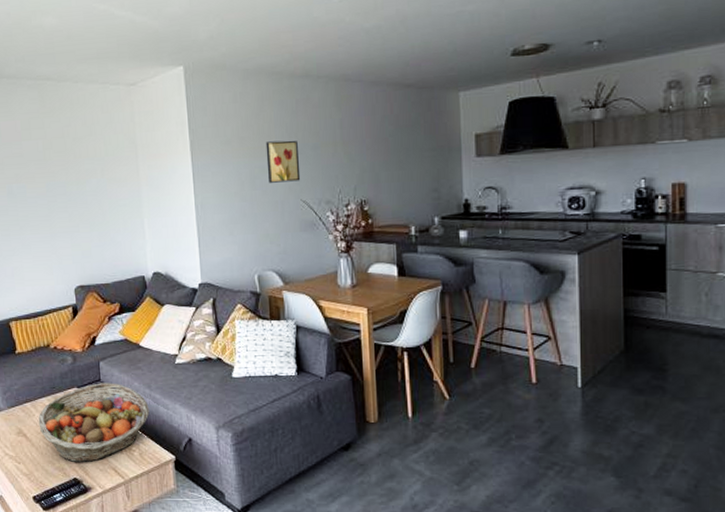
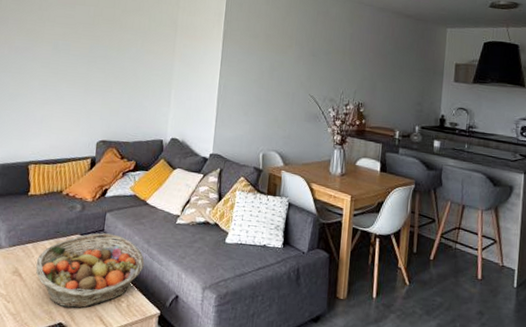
wall art: present [265,140,301,183] -> none [285,41,314,79]

